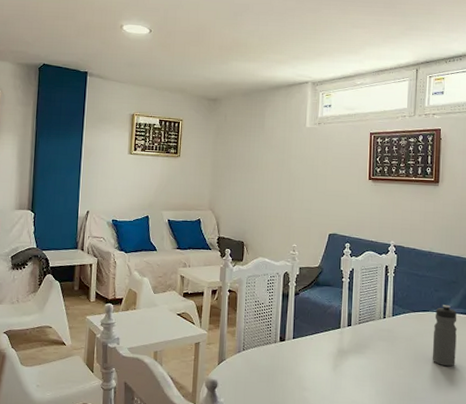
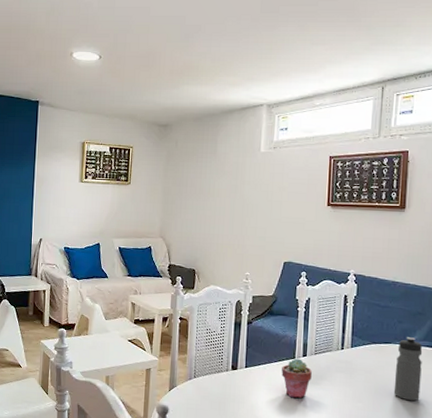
potted succulent: none [328,328,356,368] -> present [281,358,312,399]

